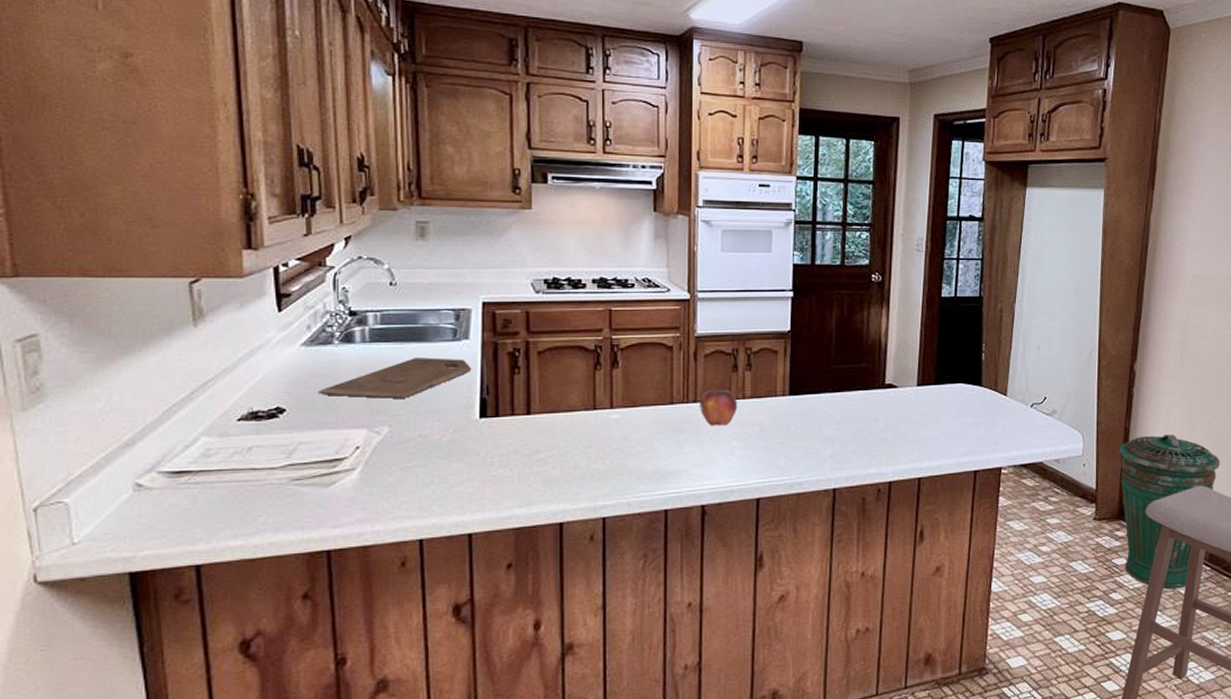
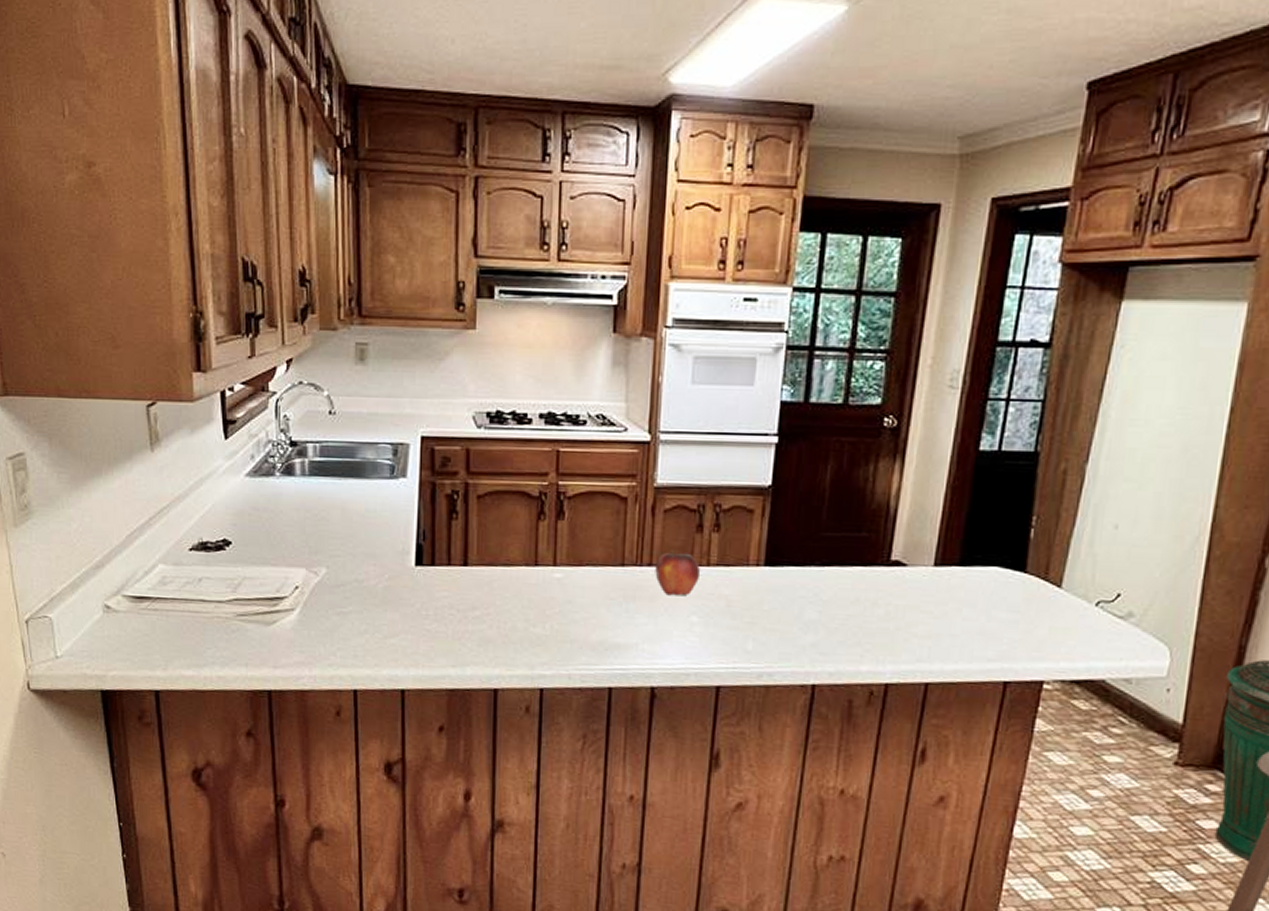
cutting board: present [317,357,472,400] -> none [260,495,409,540]

